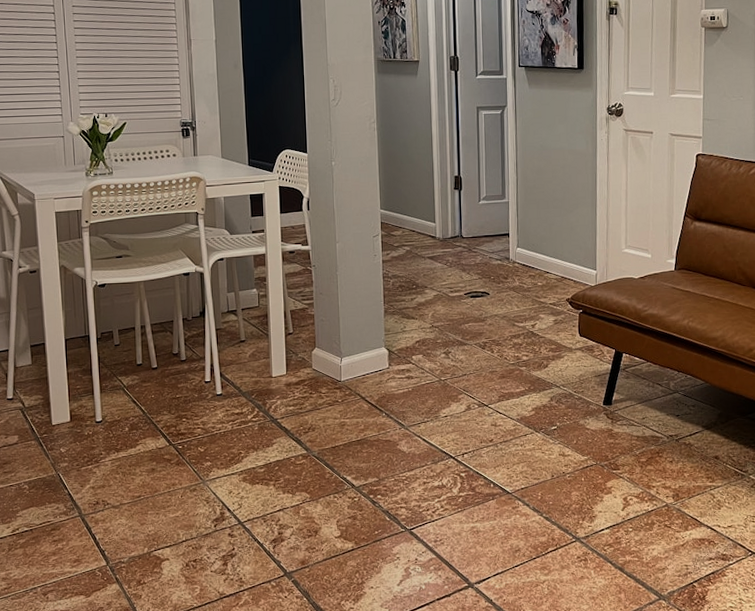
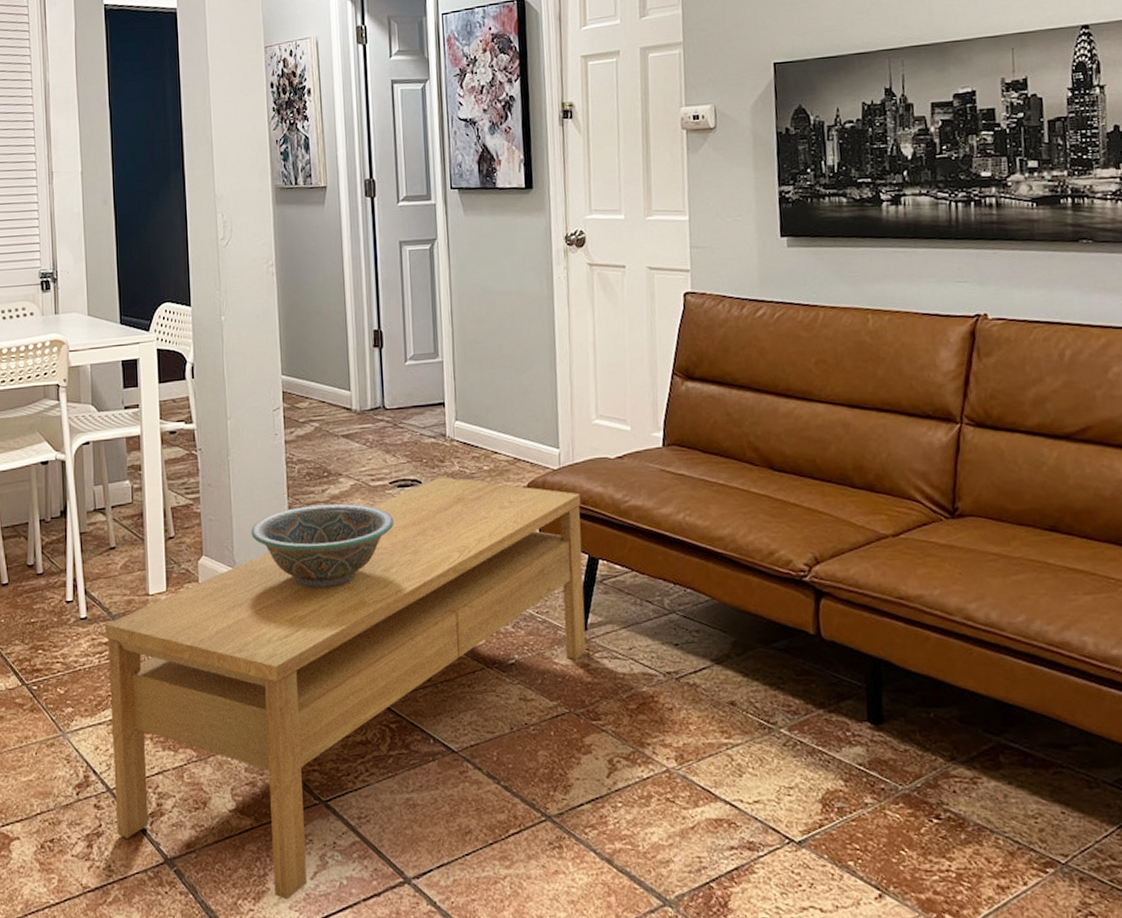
coffee table: none [237,290,612,601] -> present [105,477,586,900]
decorative bowl: none [354,309,467,373] -> present [251,503,394,589]

